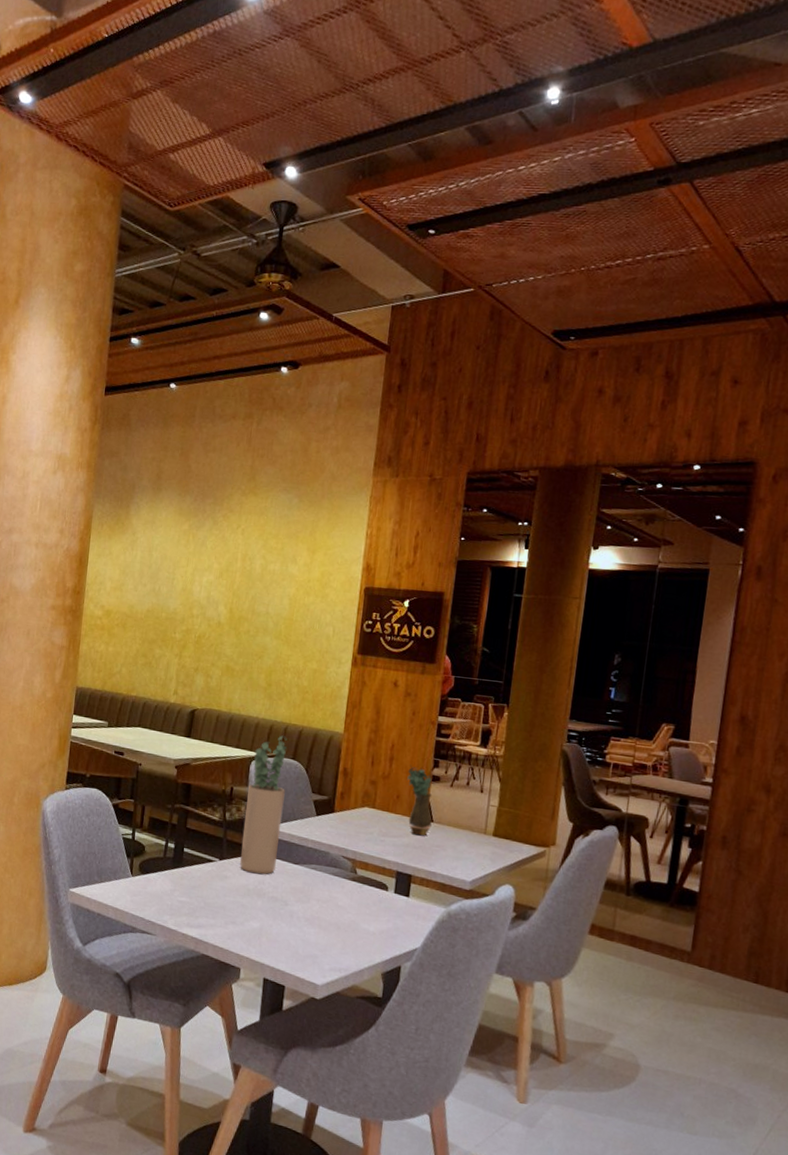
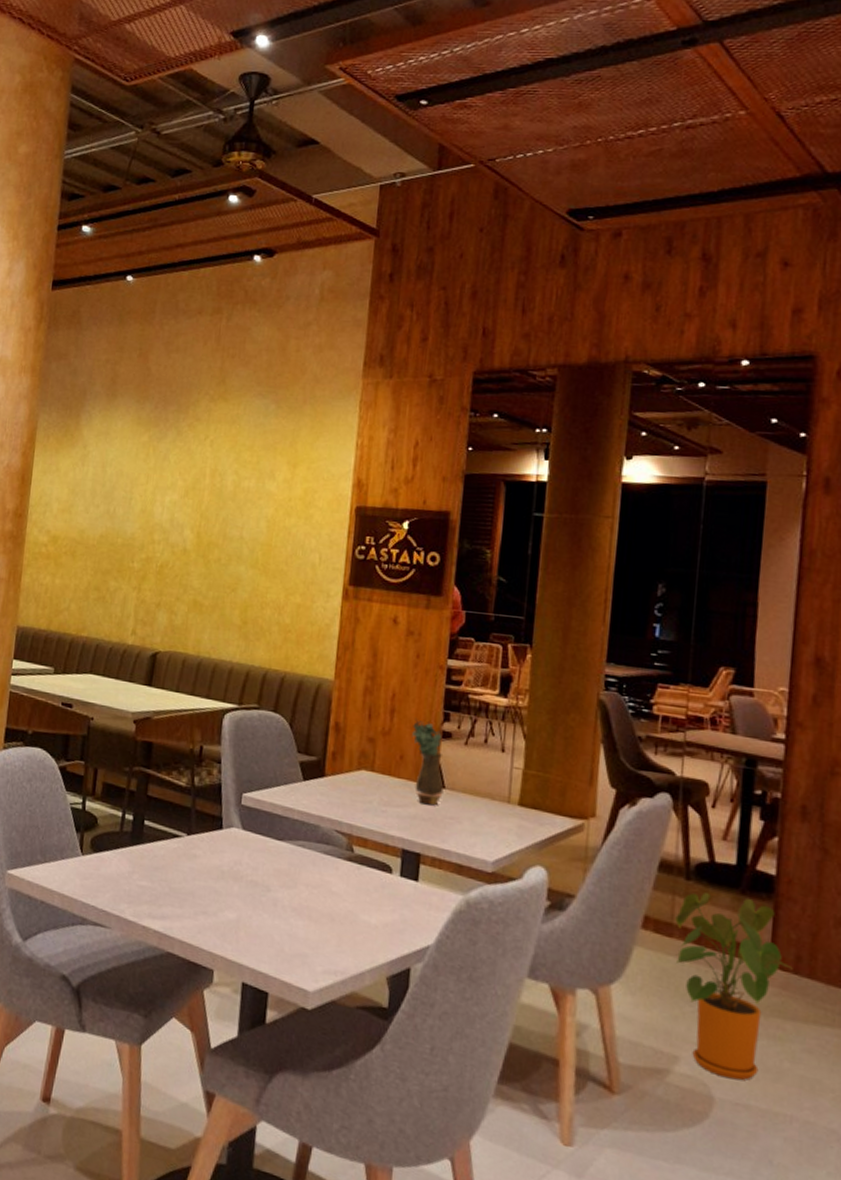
vase: present [239,728,288,875] -> none [211,675,267,853]
house plant: none [615,906,708,1052] -> present [675,893,793,1080]

